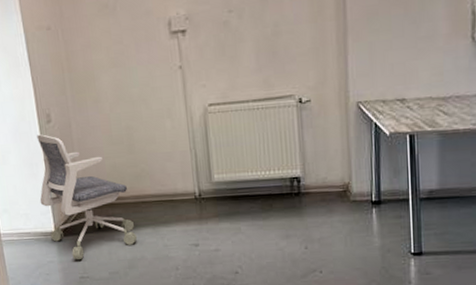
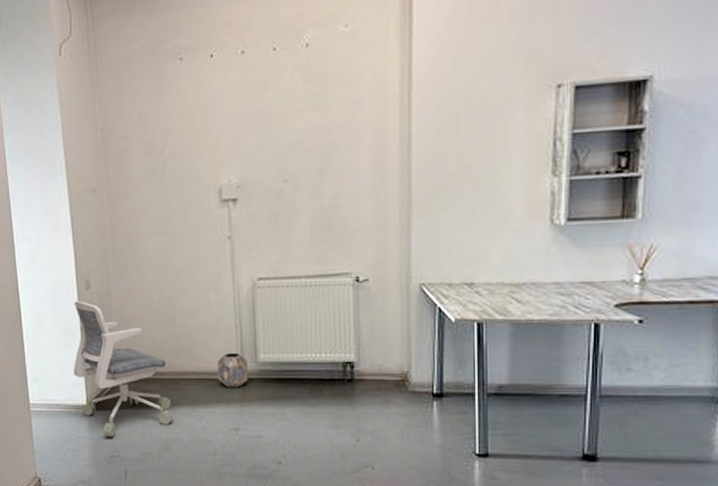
planter: none [174,174,204,208] -> present [217,352,248,388]

